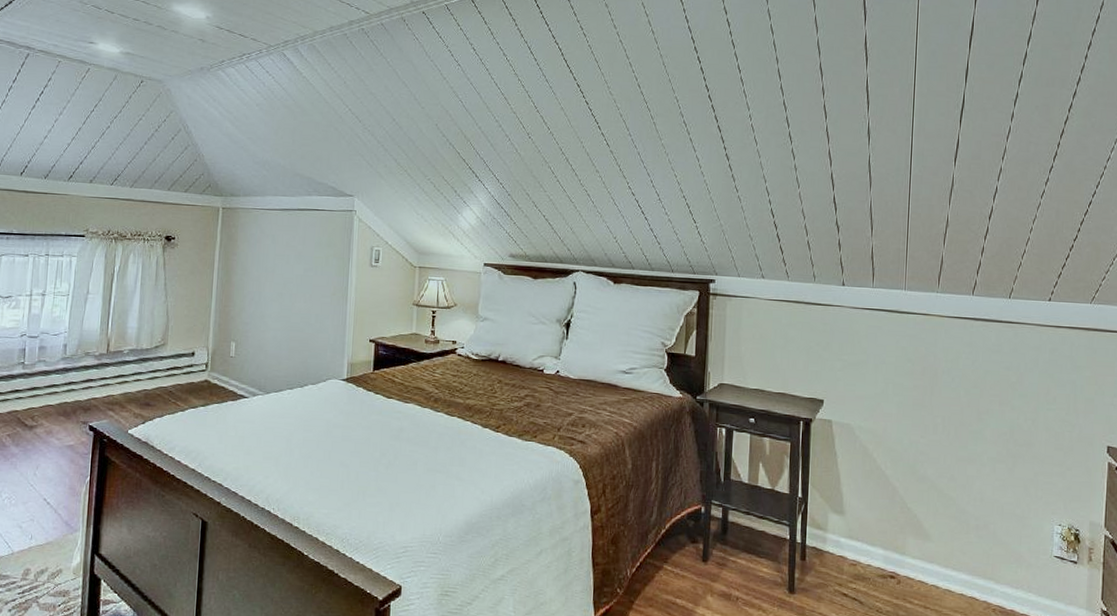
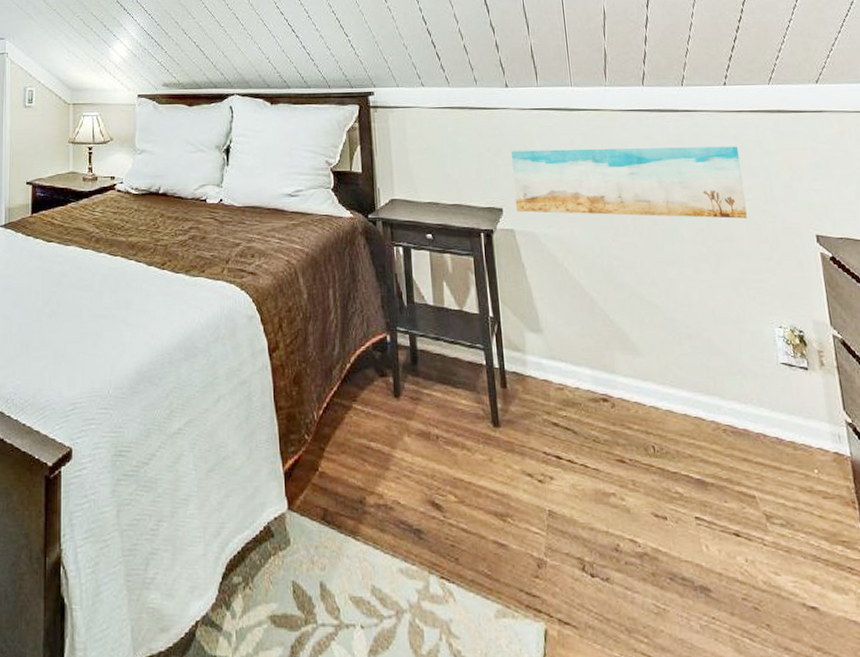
wall art: none [836,346,1051,426] -> present [510,146,747,219]

